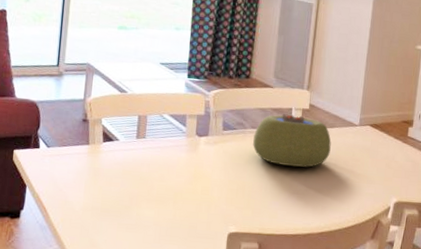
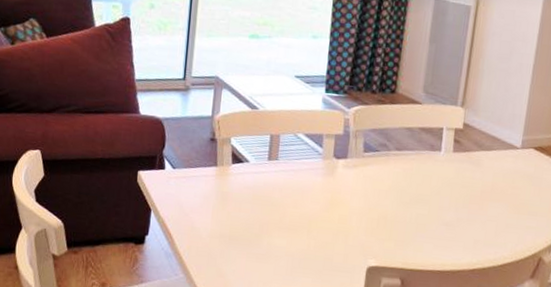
plant pot: present [253,114,331,168] -> none [397,134,488,196]

